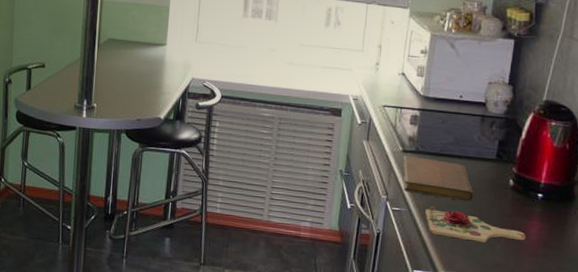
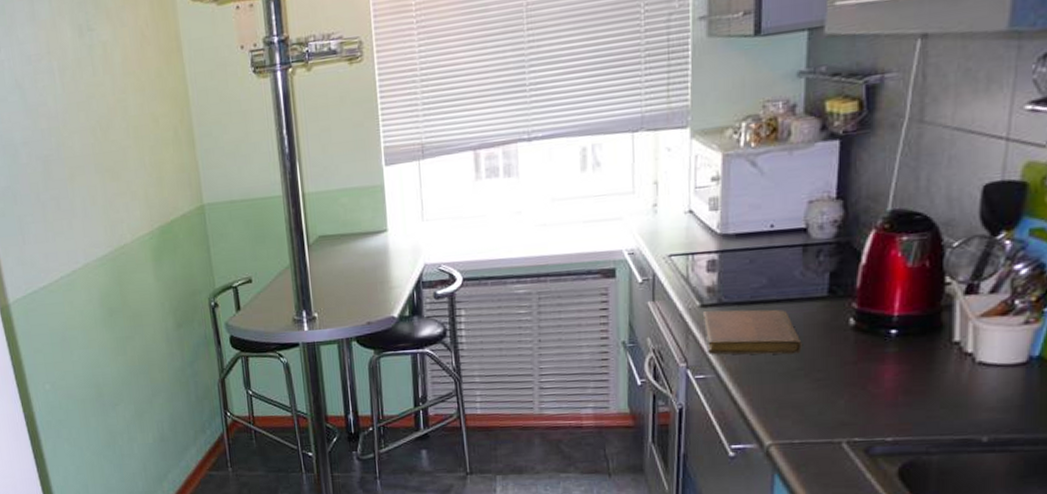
cutting board: present [424,206,526,242] -> none [737,366,878,401]

